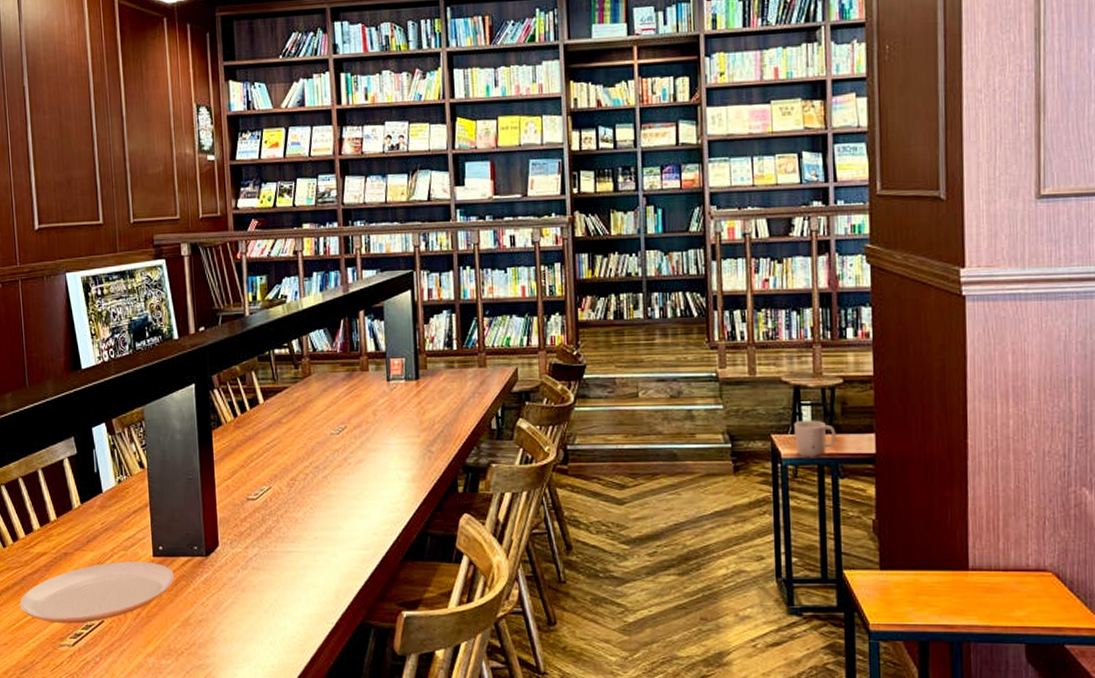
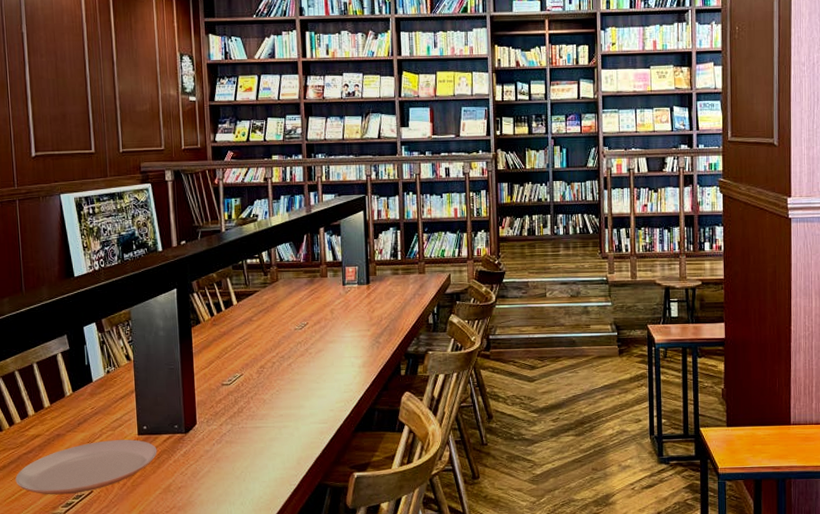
mug: present [794,420,836,457] -> none [665,313,696,342]

